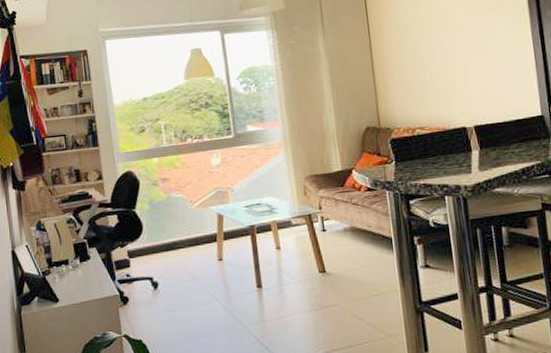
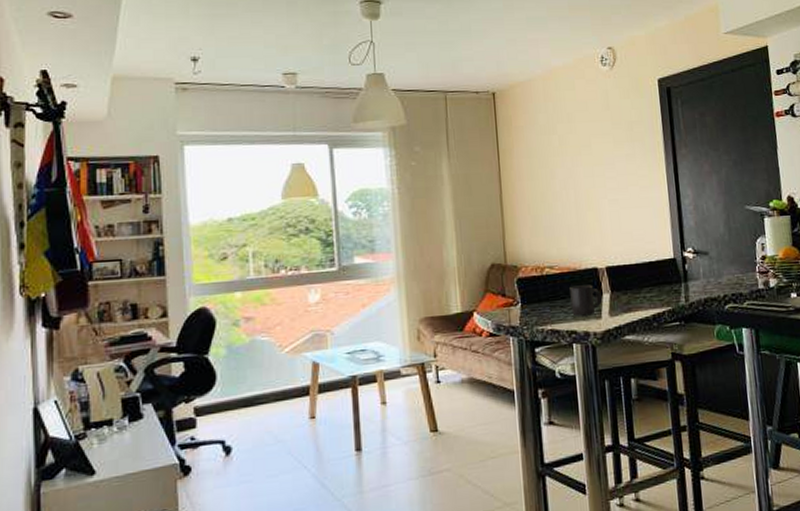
mug: none [440,142,472,172] -> present [570,284,603,317]

